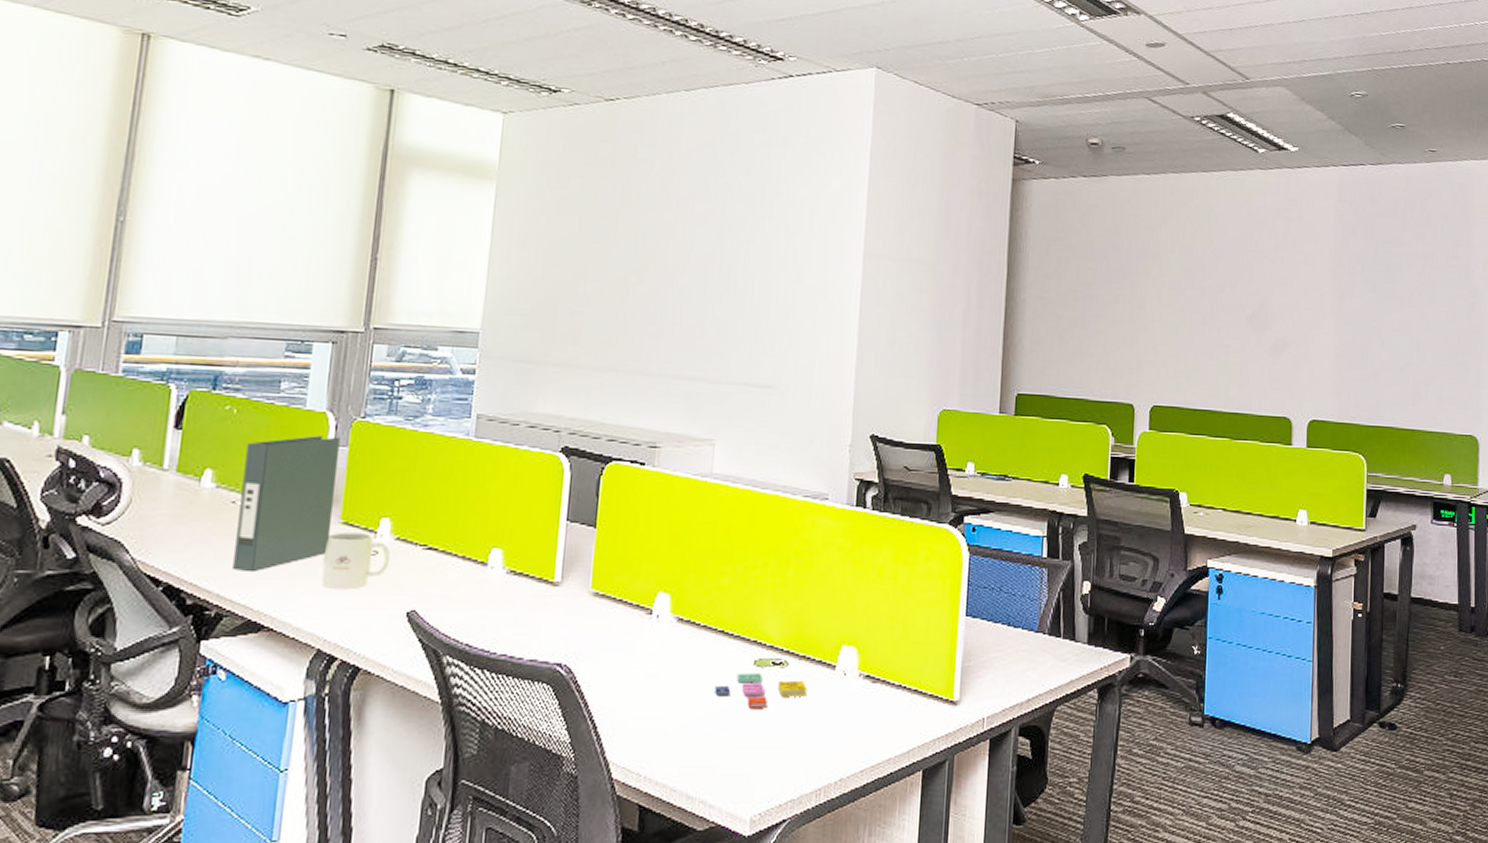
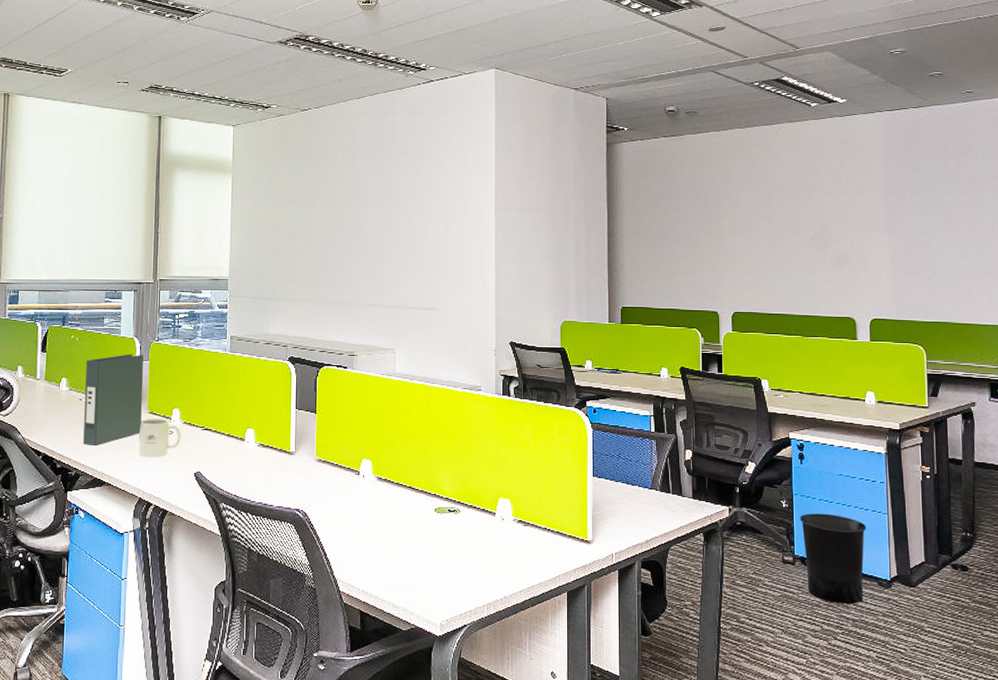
books: present [715,673,808,708] -> none [408,518,476,543]
waste bin: none [1213,662,1289,775] -> present [800,513,867,604]

